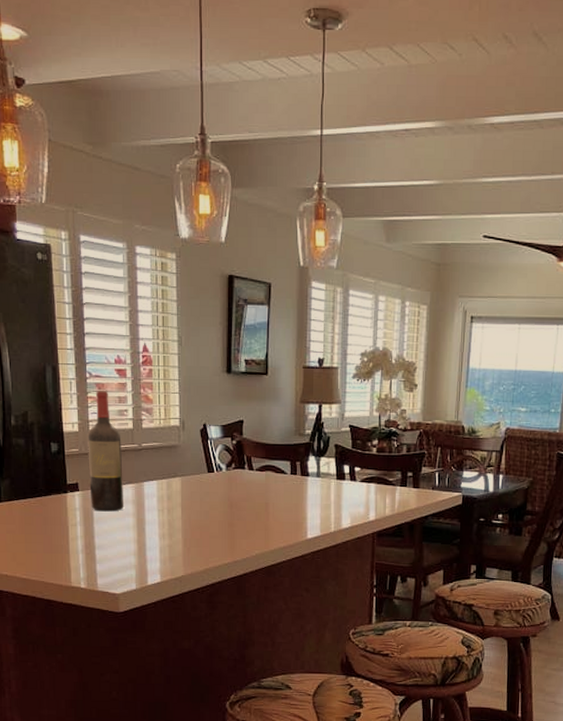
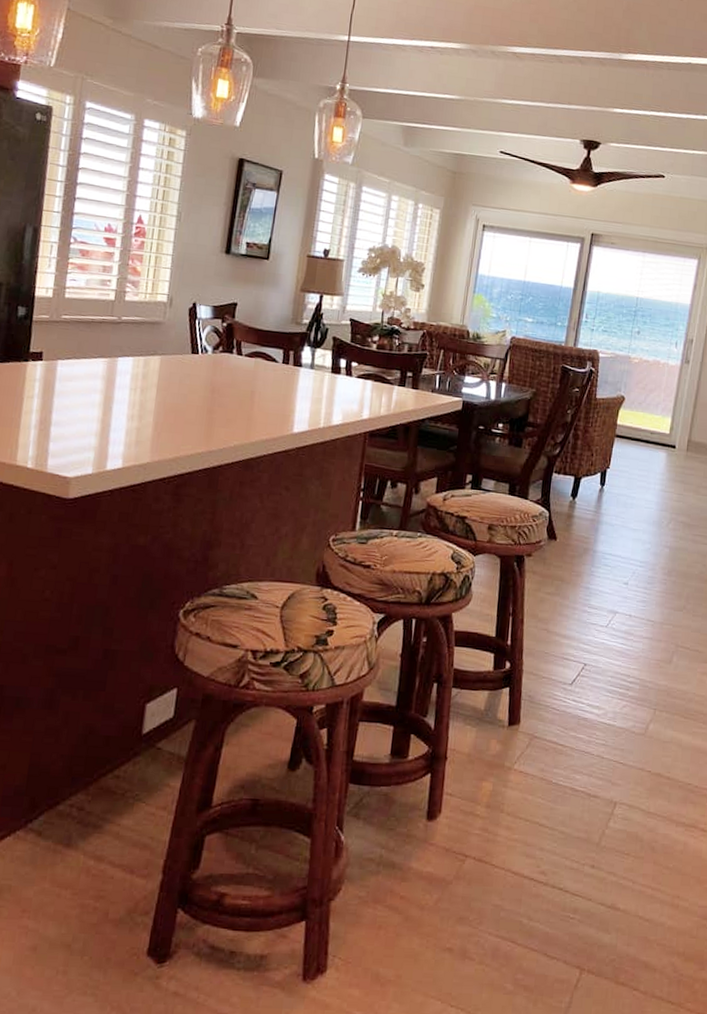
wine bottle: present [87,390,125,512] -> none [53,256,100,387]

